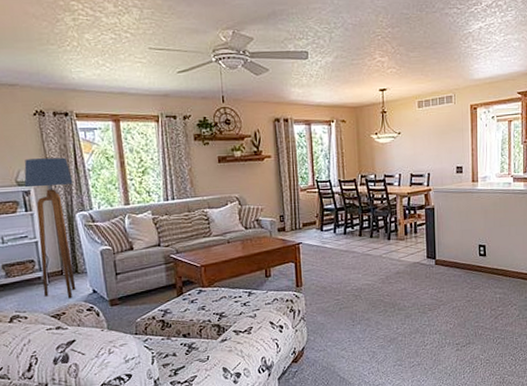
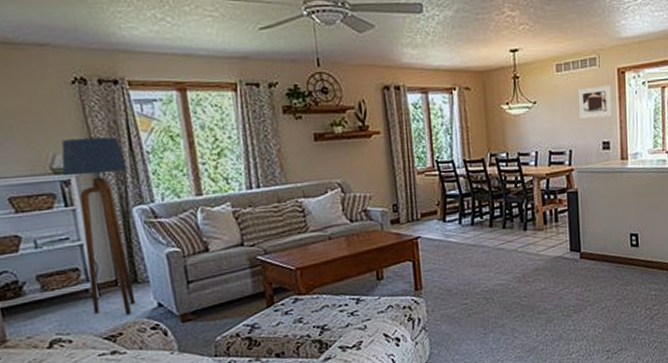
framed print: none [436,119,465,147] -> present [577,85,612,119]

